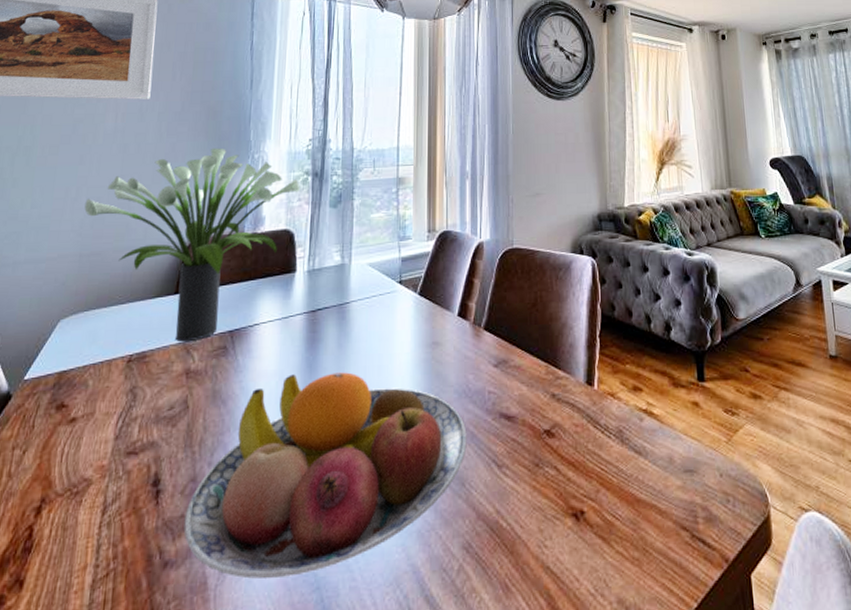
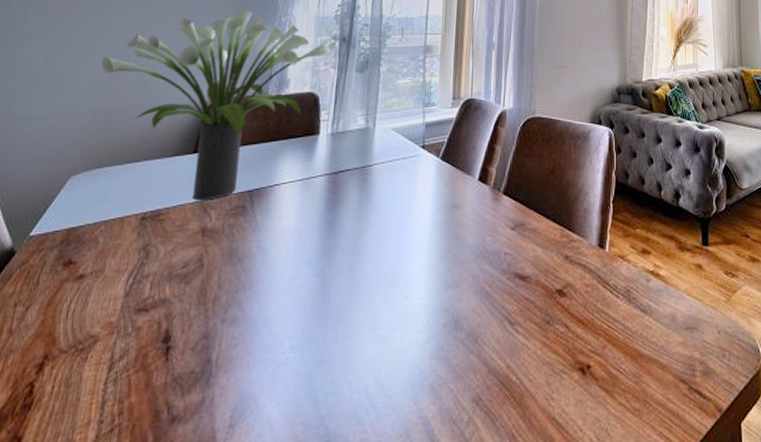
fruit bowl: present [184,372,467,580] -> none [193,233,482,433]

